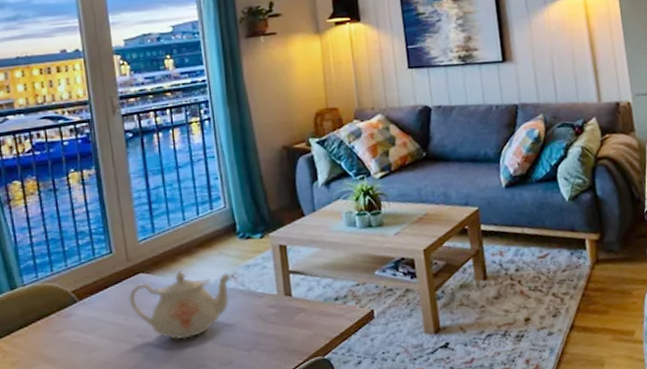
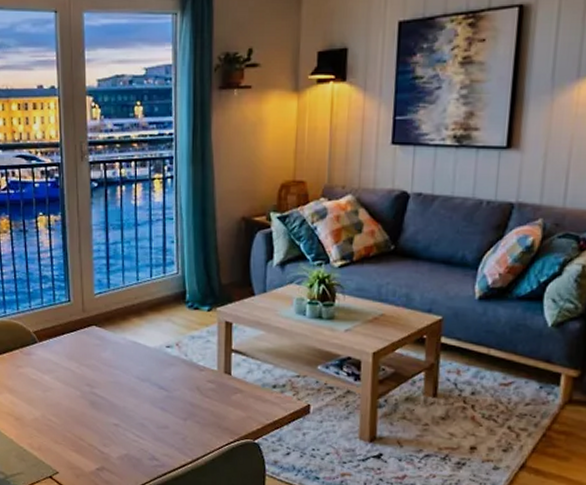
teapot: present [129,270,233,340] -> none [82,330,177,397]

